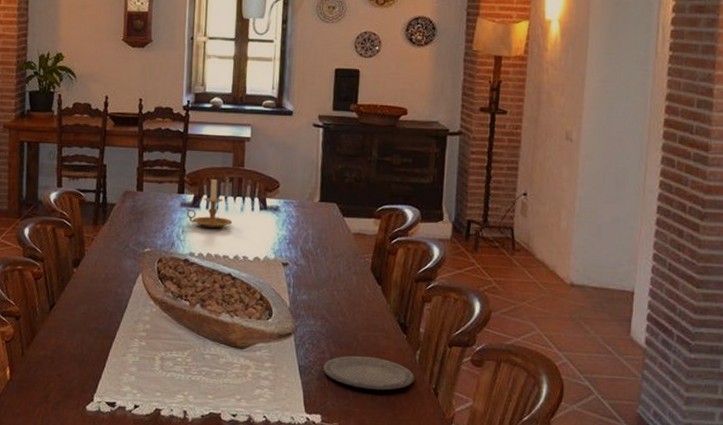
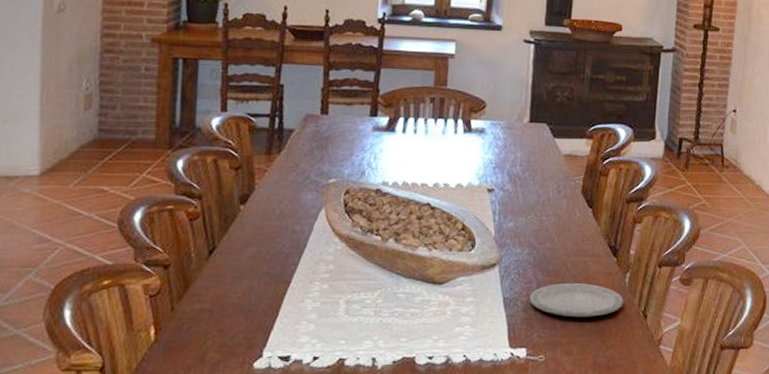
candle holder: present [186,177,233,229] -> none [379,98,433,154]

